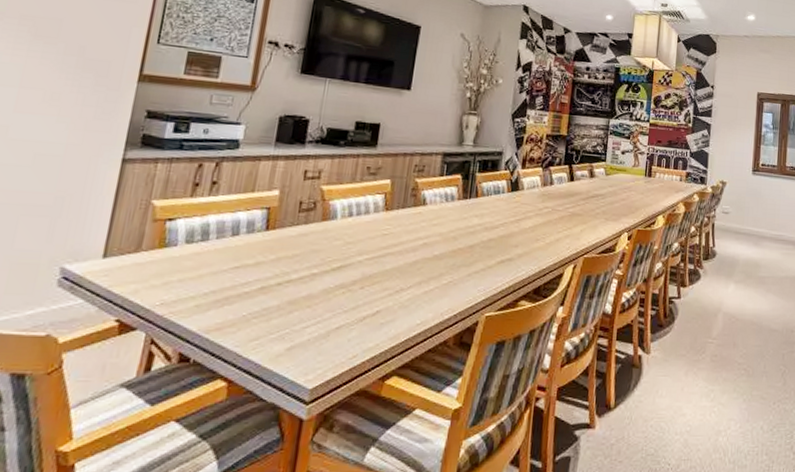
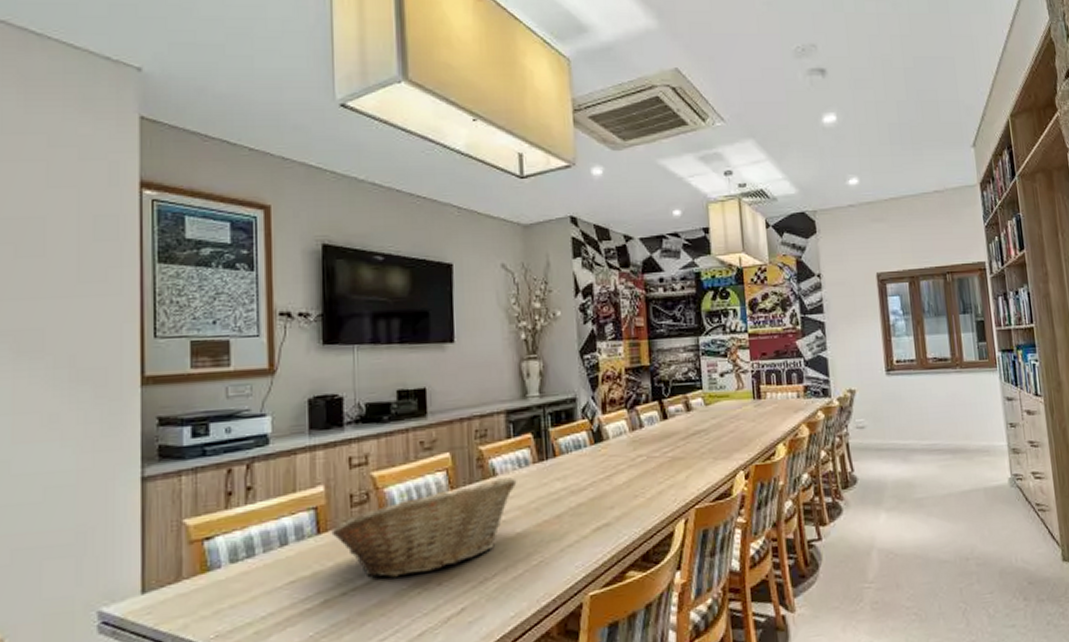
fruit basket: none [278,206,442,277] -> present [331,477,517,578]

